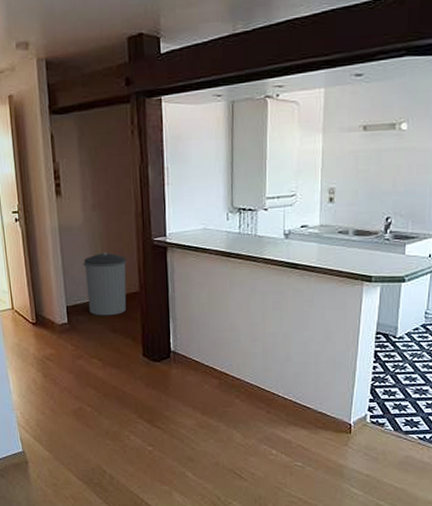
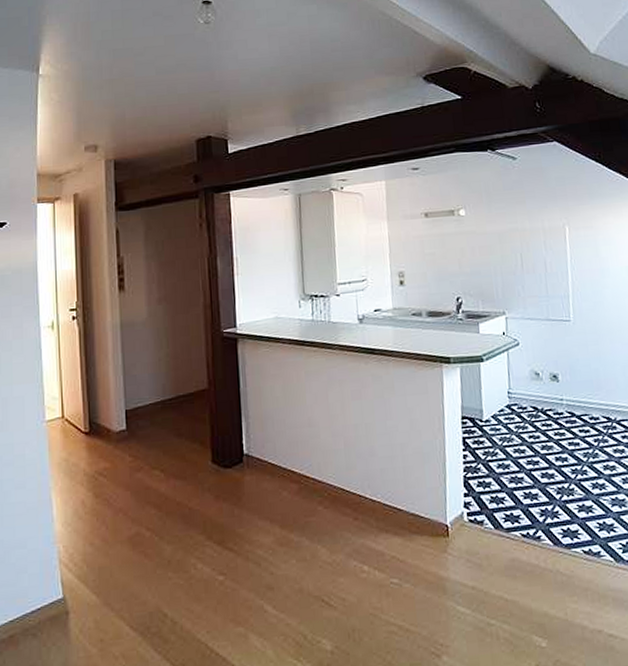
trash can: present [83,252,127,316] -> none [146,347,194,419]

